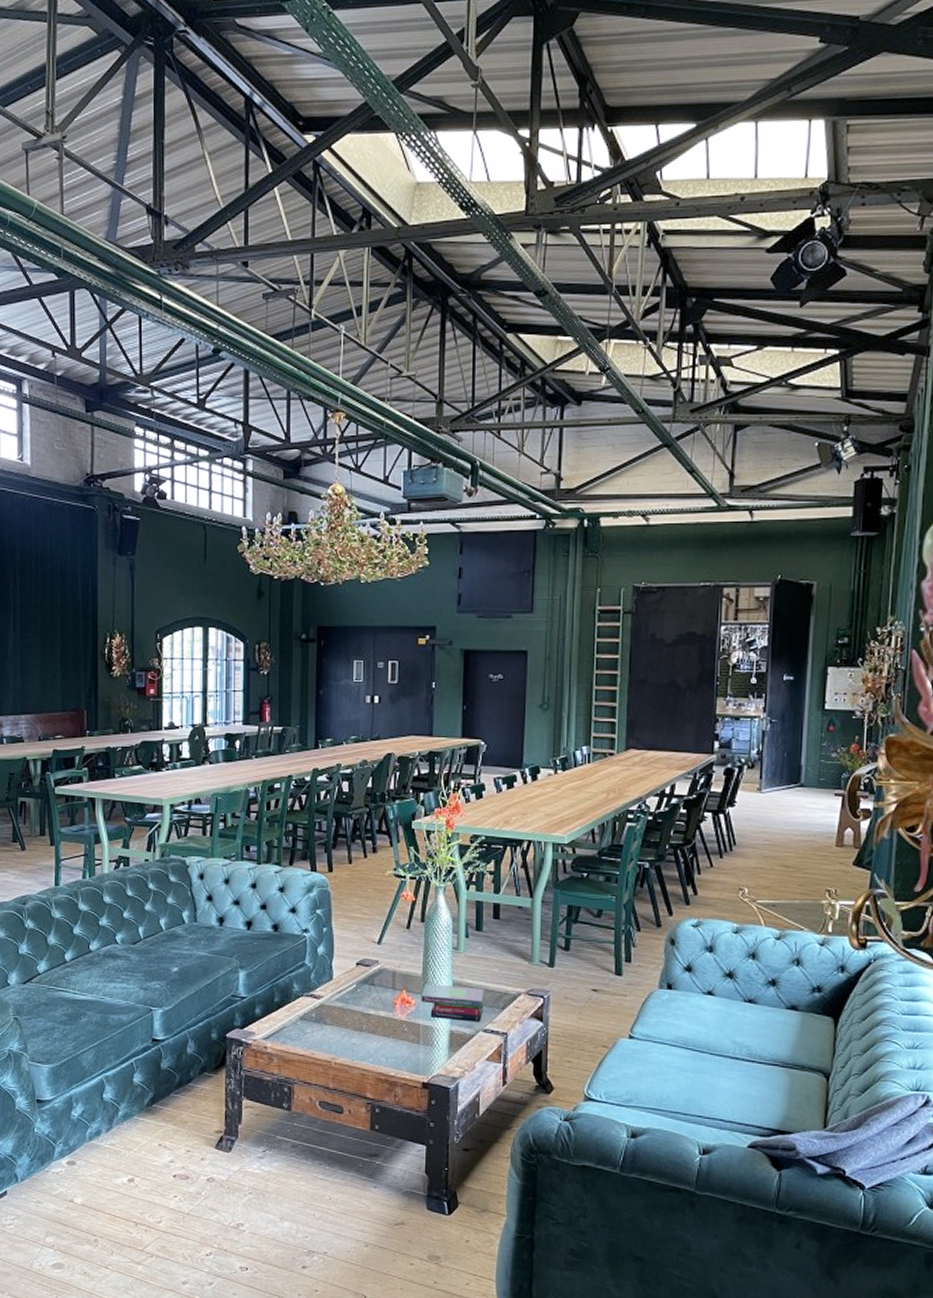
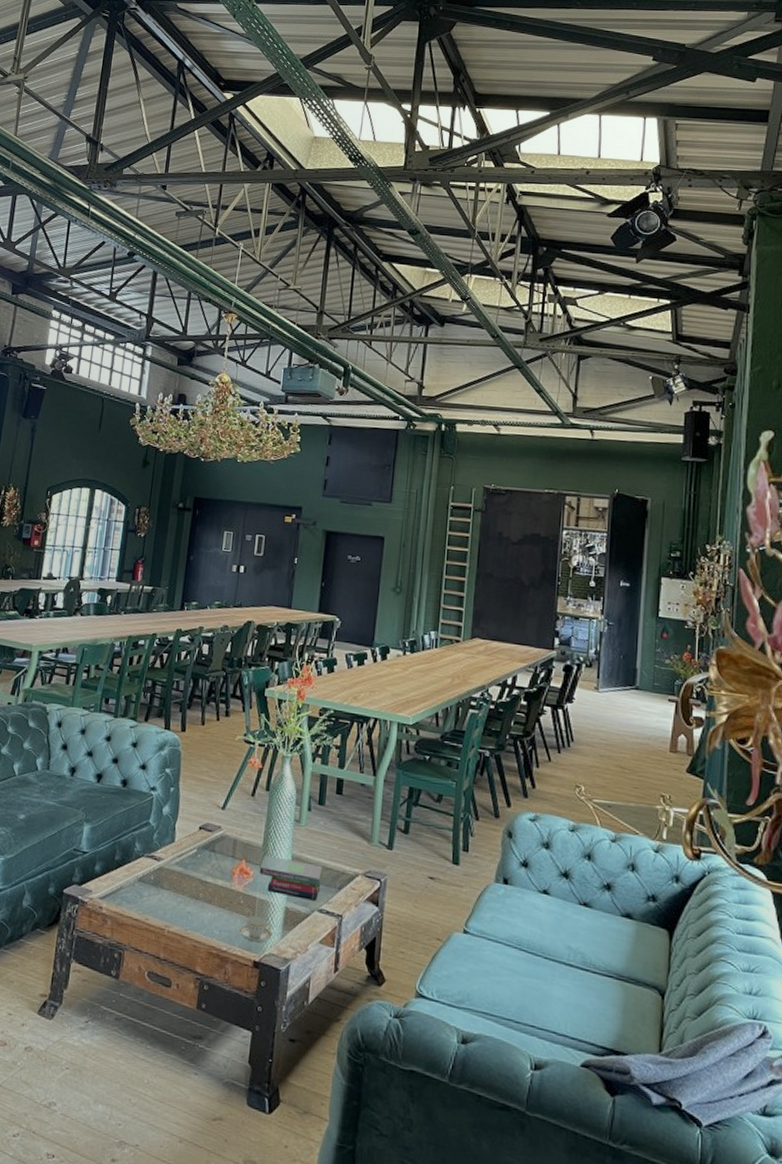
teacup: none [405,1041,439,1065] -> present [238,915,273,943]

